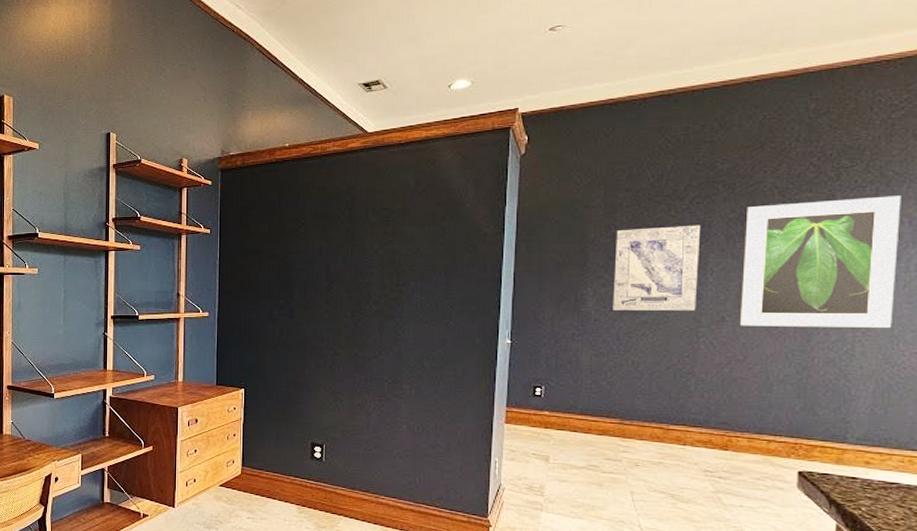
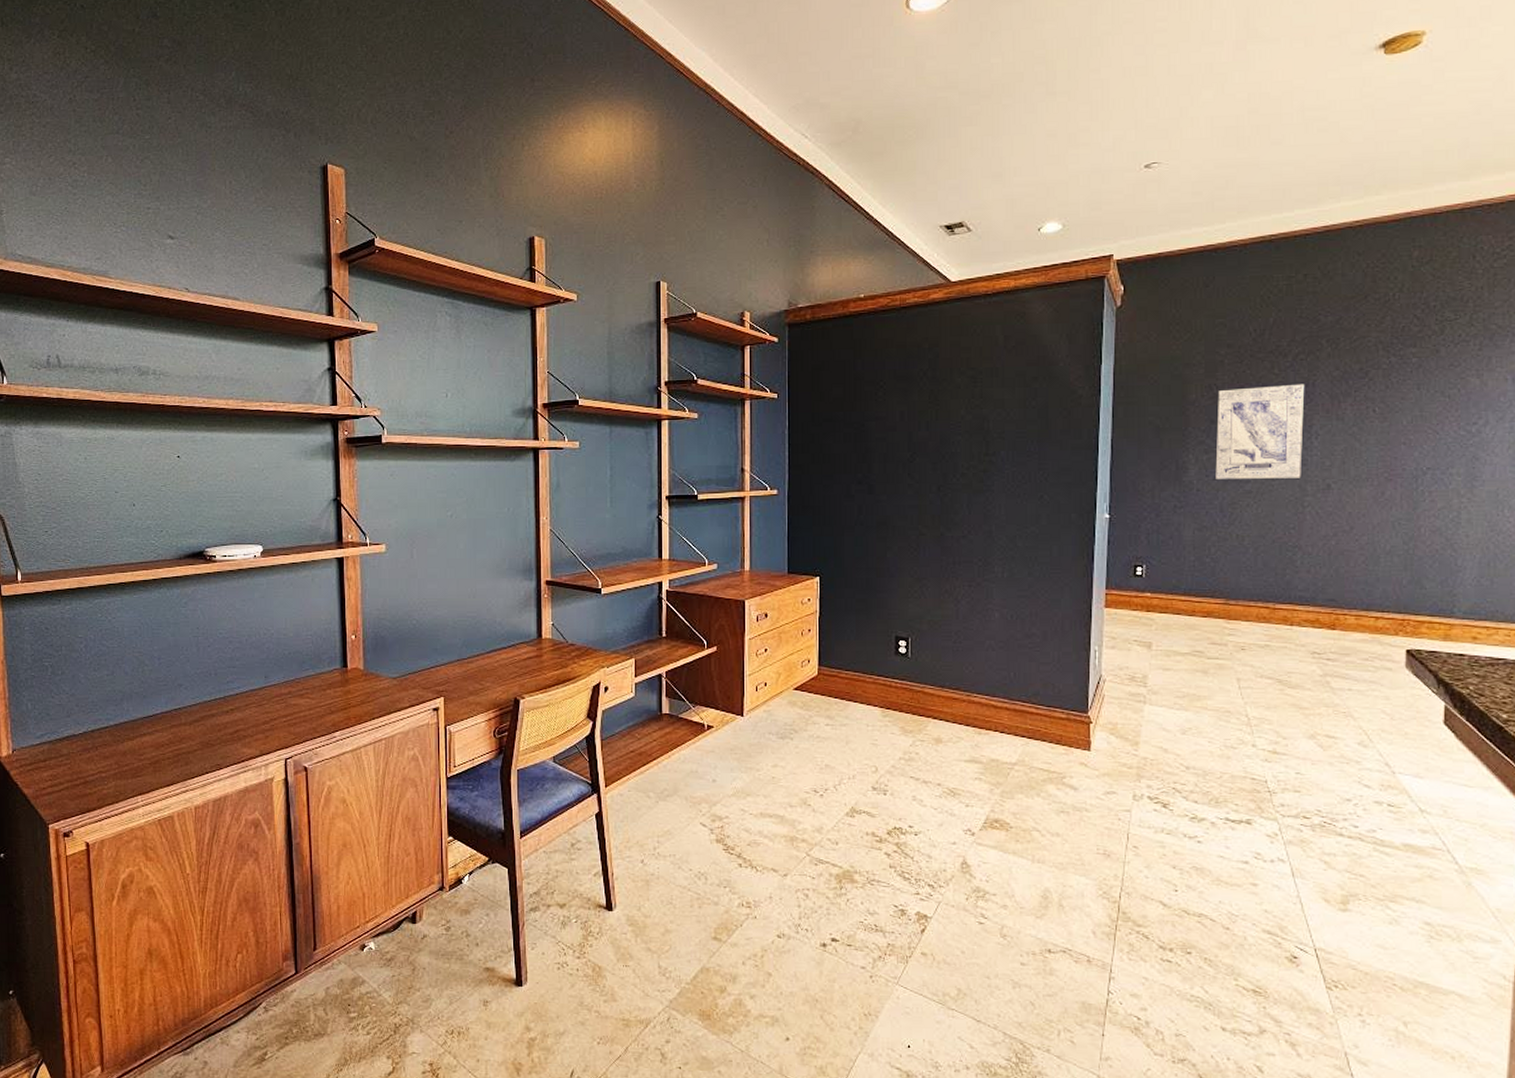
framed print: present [739,196,901,328] -> none [1345,351,1504,494]

